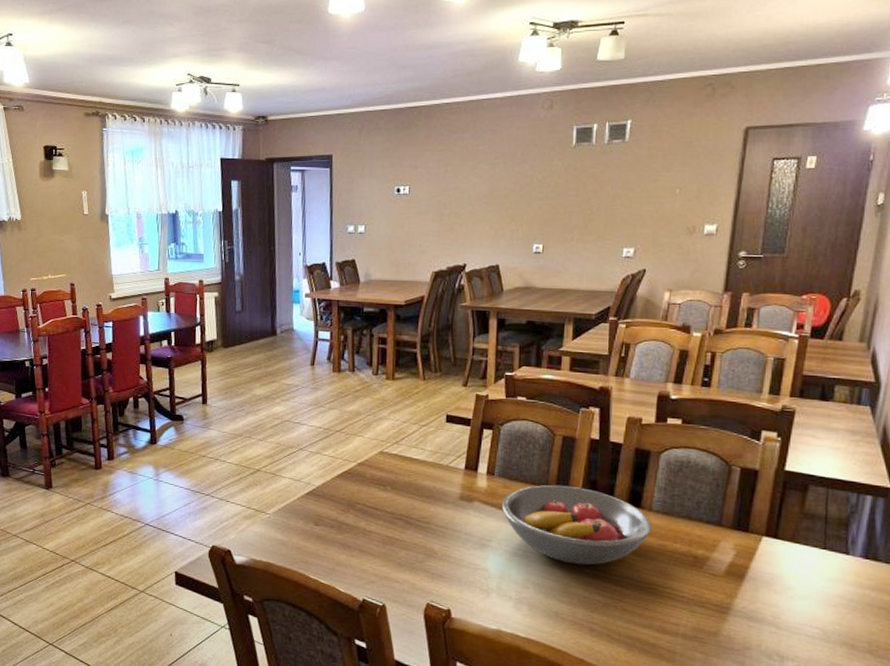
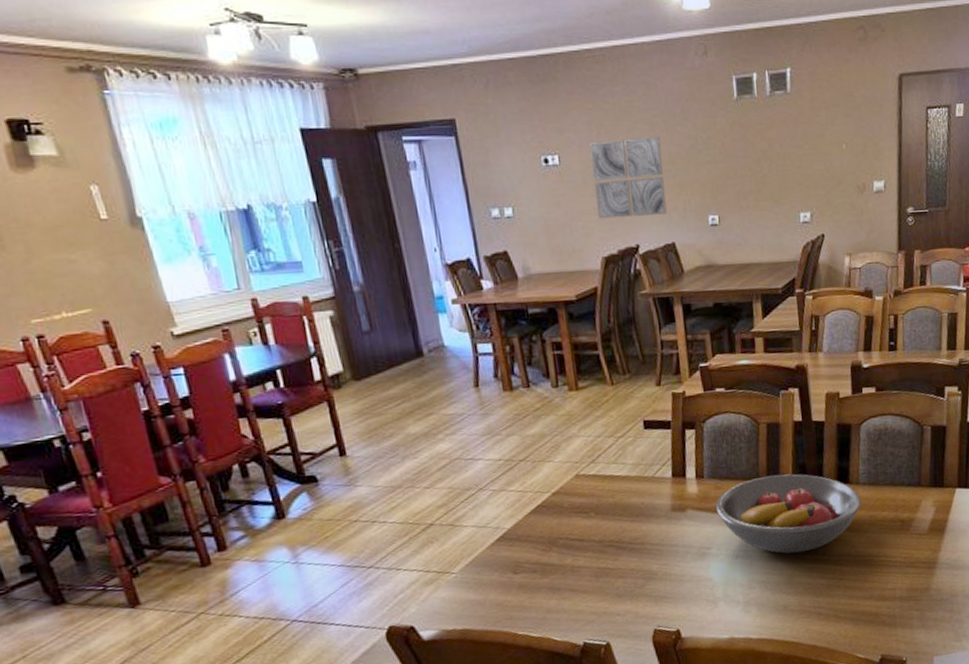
wall art: none [435,174,499,241] -> present [590,136,667,219]

